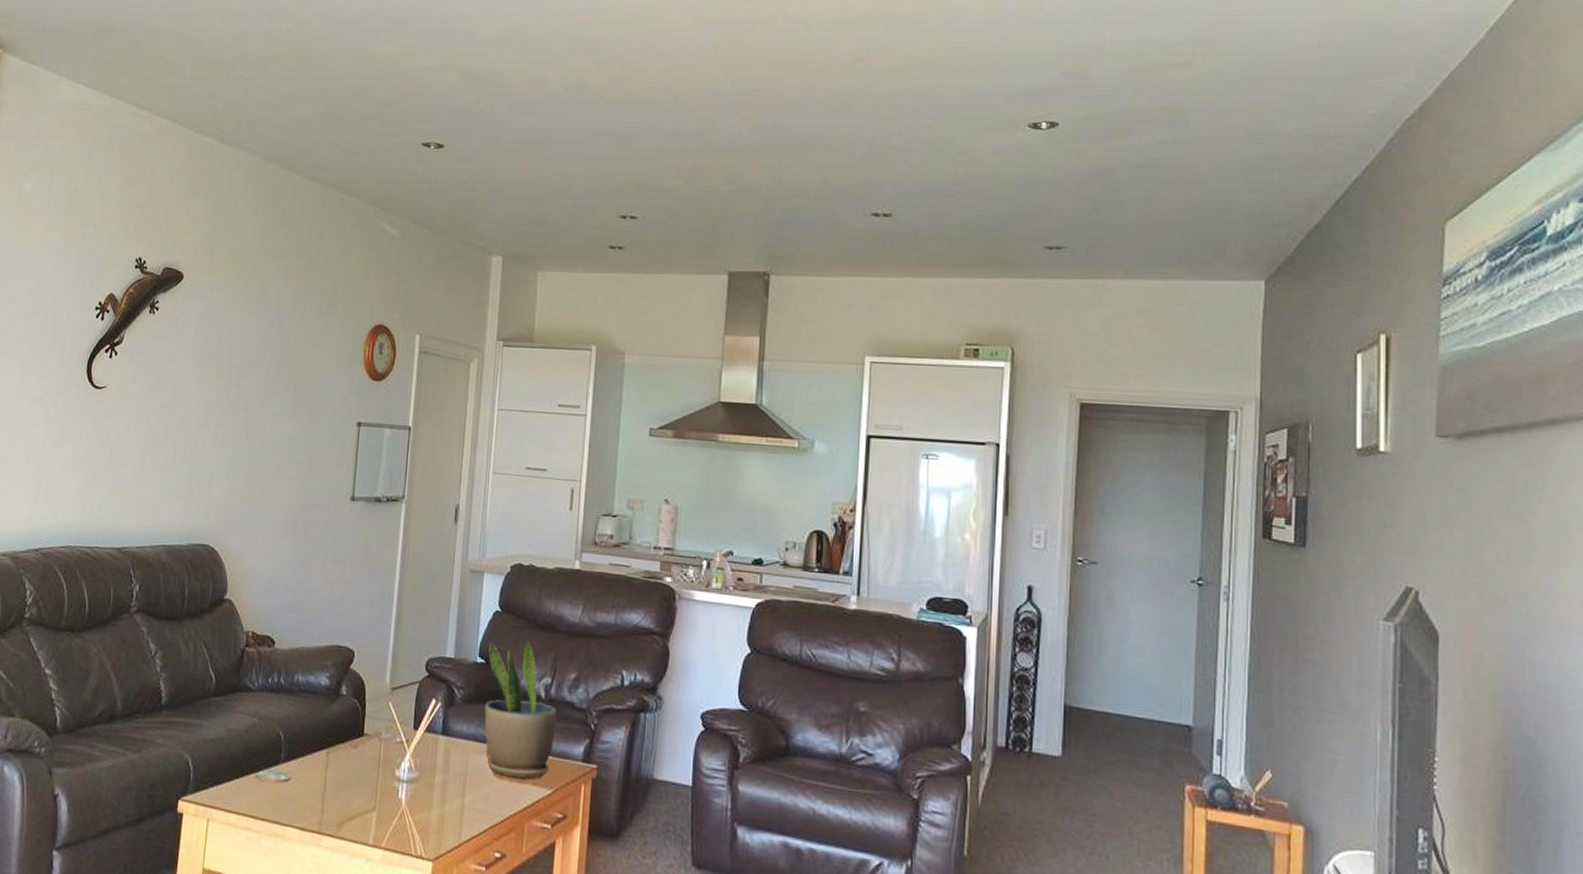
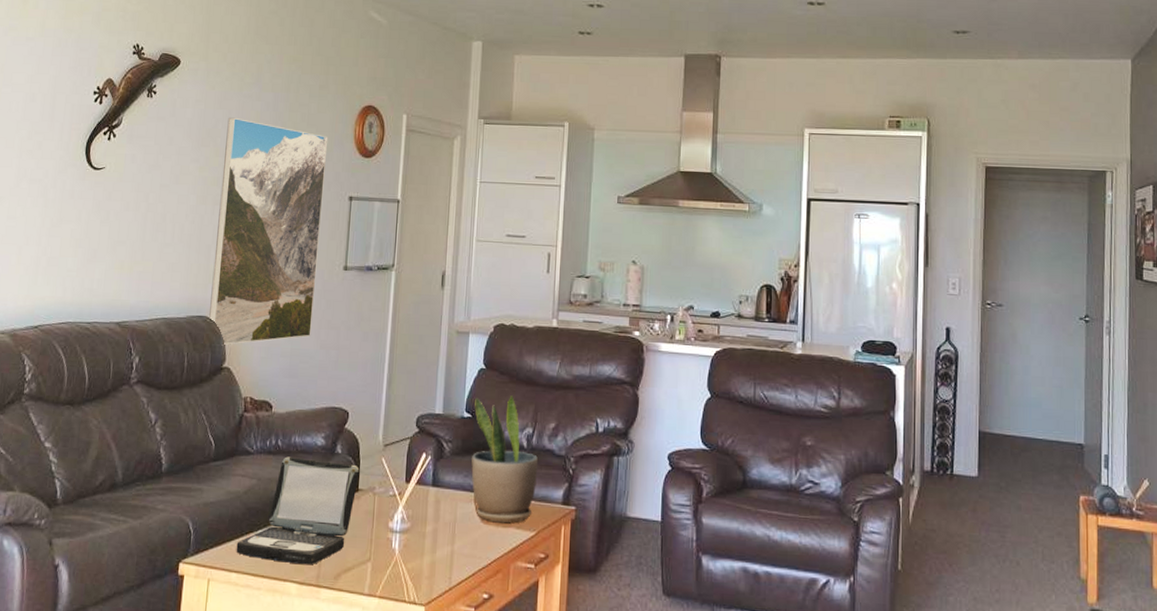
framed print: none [211,335,336,576] -> present [209,117,329,346]
laptop: none [236,695,365,811] -> present [236,456,360,565]

